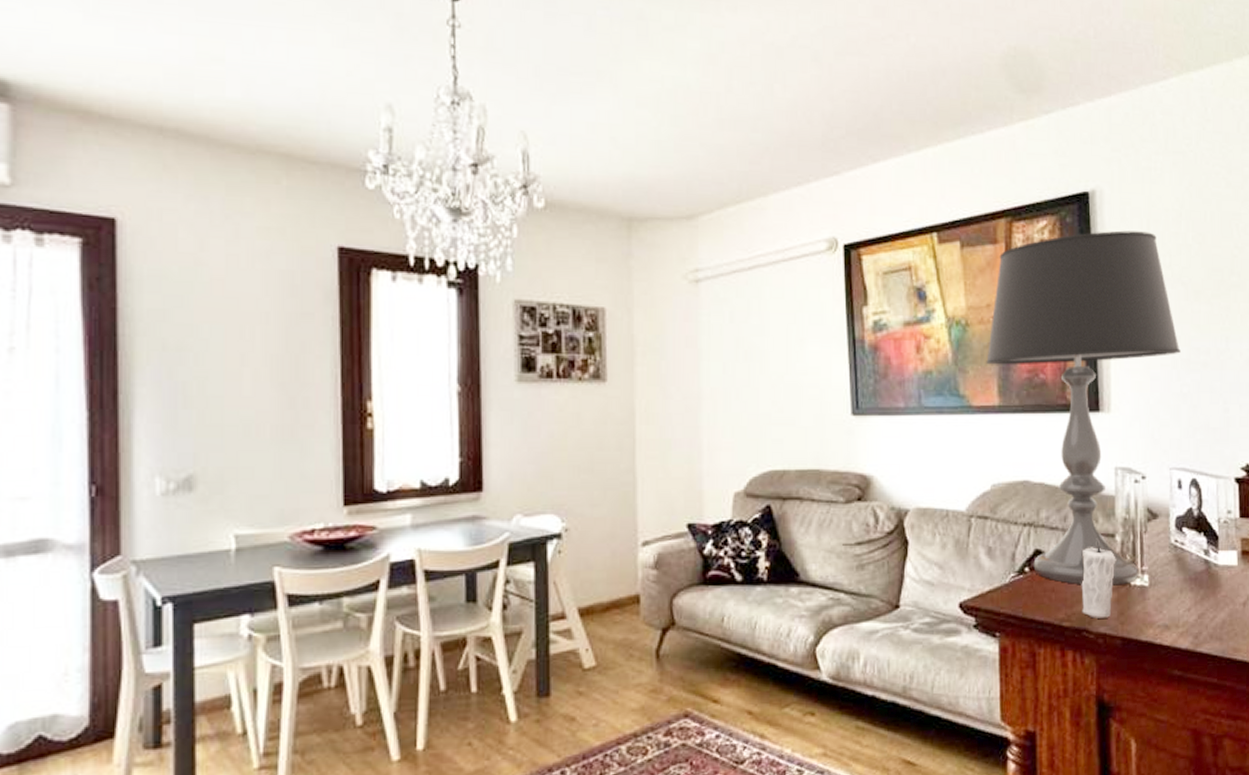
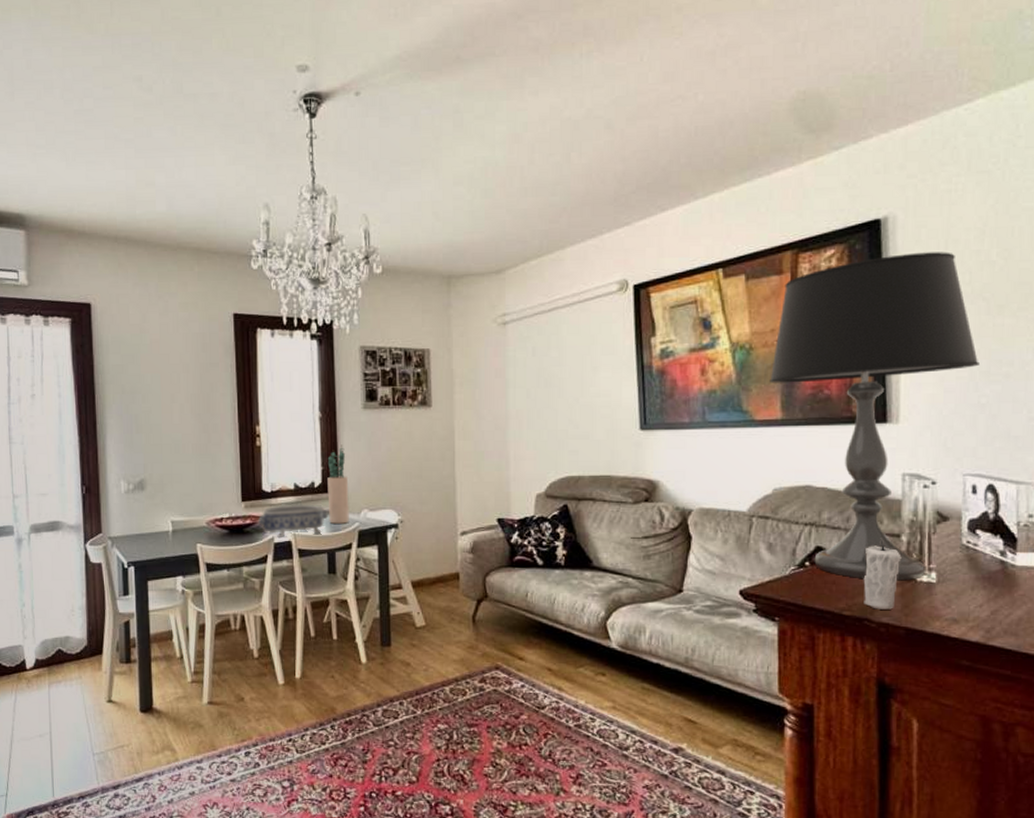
decorative bowl: none [367,508,467,556] -> present [258,504,328,539]
vase: none [467,428,496,536] -> present [327,444,349,525]

